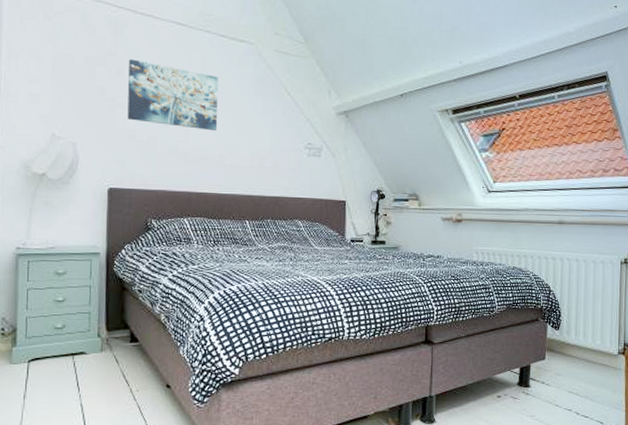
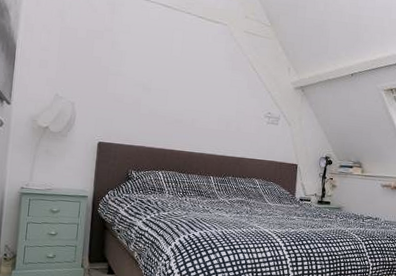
wall art: present [127,59,218,131] -> none [118,34,195,98]

